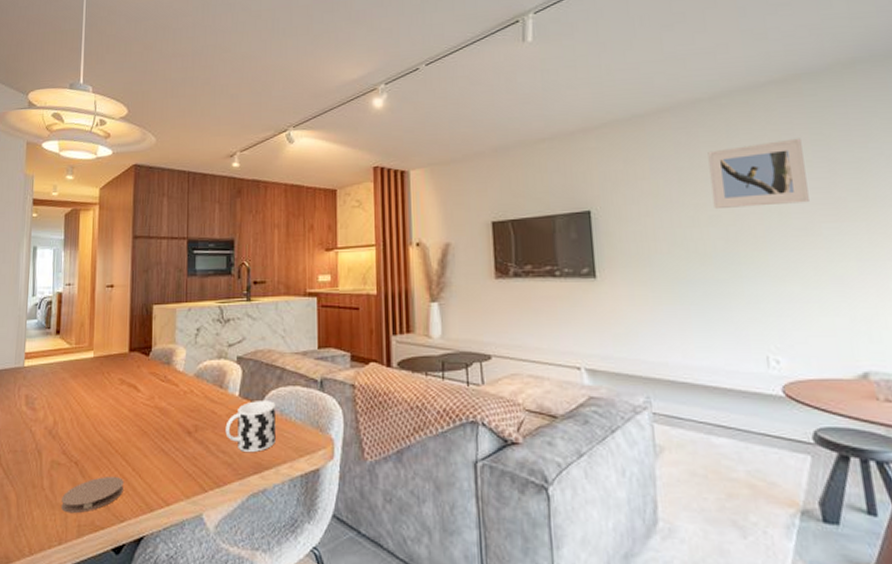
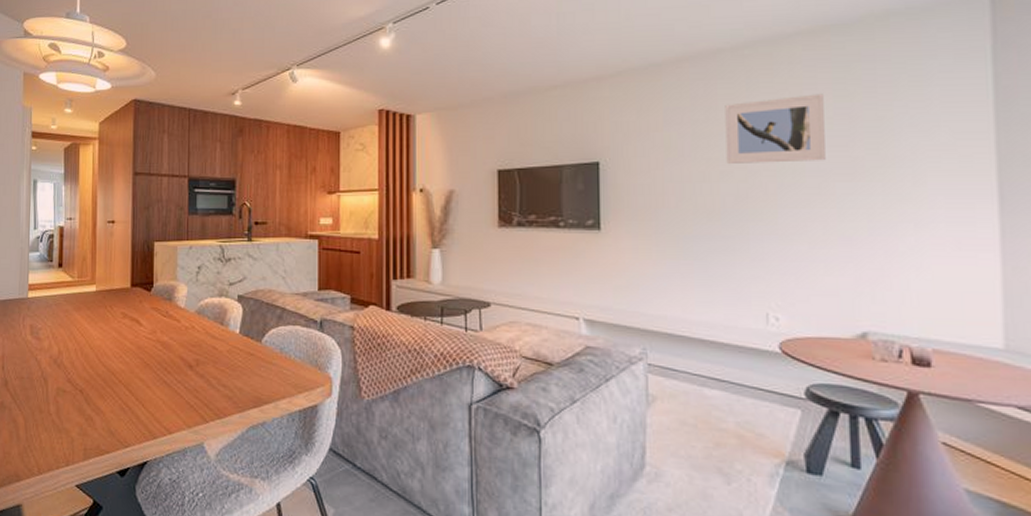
coaster: present [61,476,123,514] -> none [68,404,127,438]
cup: present [225,401,276,453] -> none [226,338,275,388]

